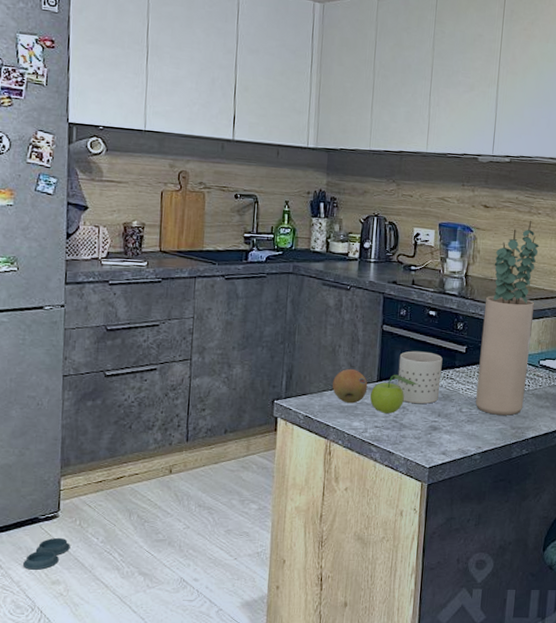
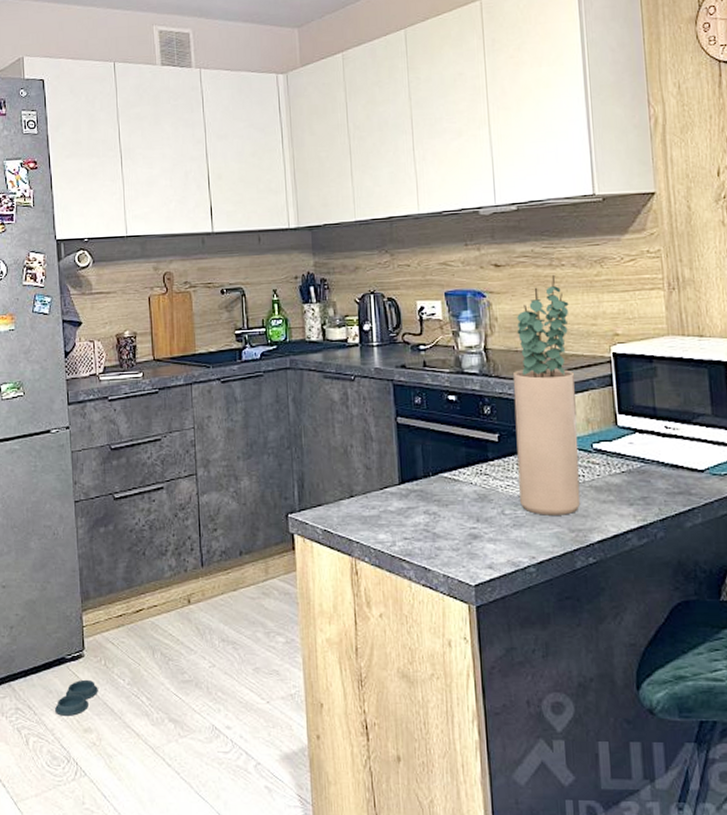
fruit: present [332,368,368,404] -> none [349,471,390,512]
fruit: present [370,374,418,414] -> none [394,474,447,522]
mug: present [397,351,443,404] -> none [420,444,474,508]

